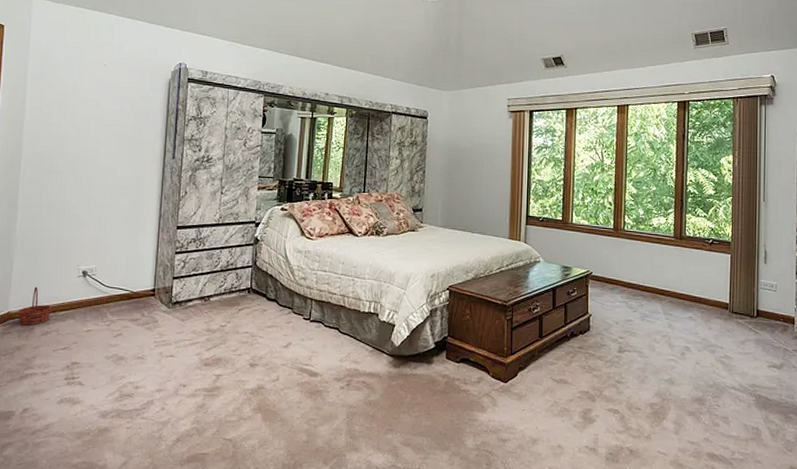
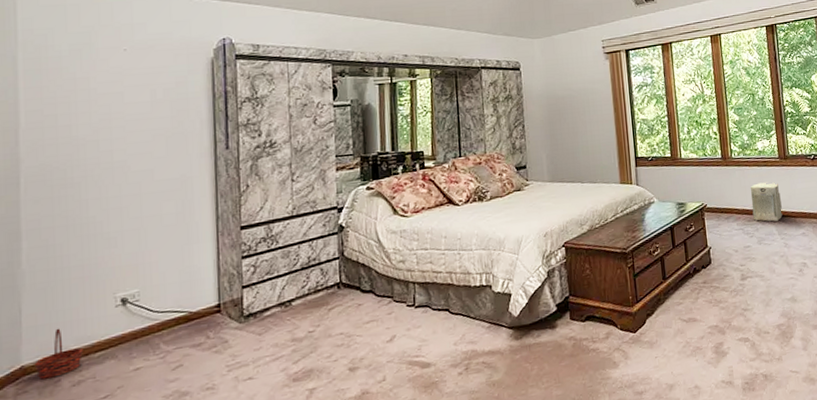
speaker: none [638,259,671,300] -> present [750,182,783,222]

